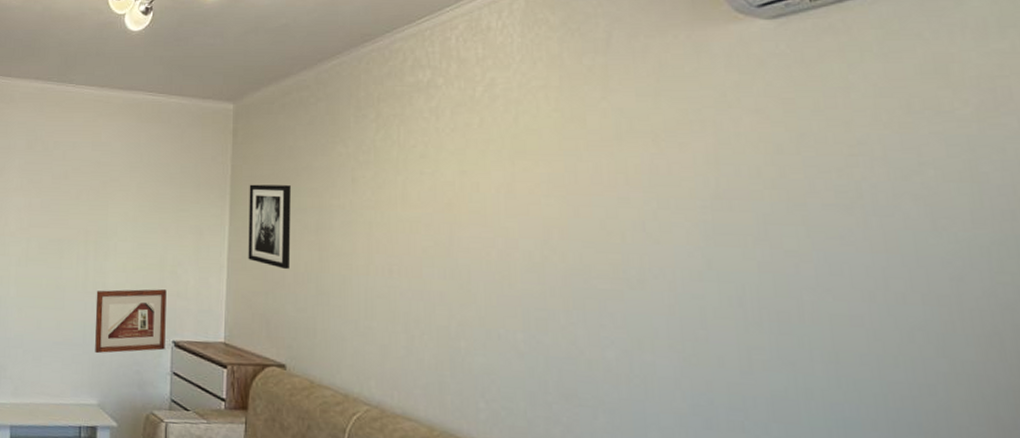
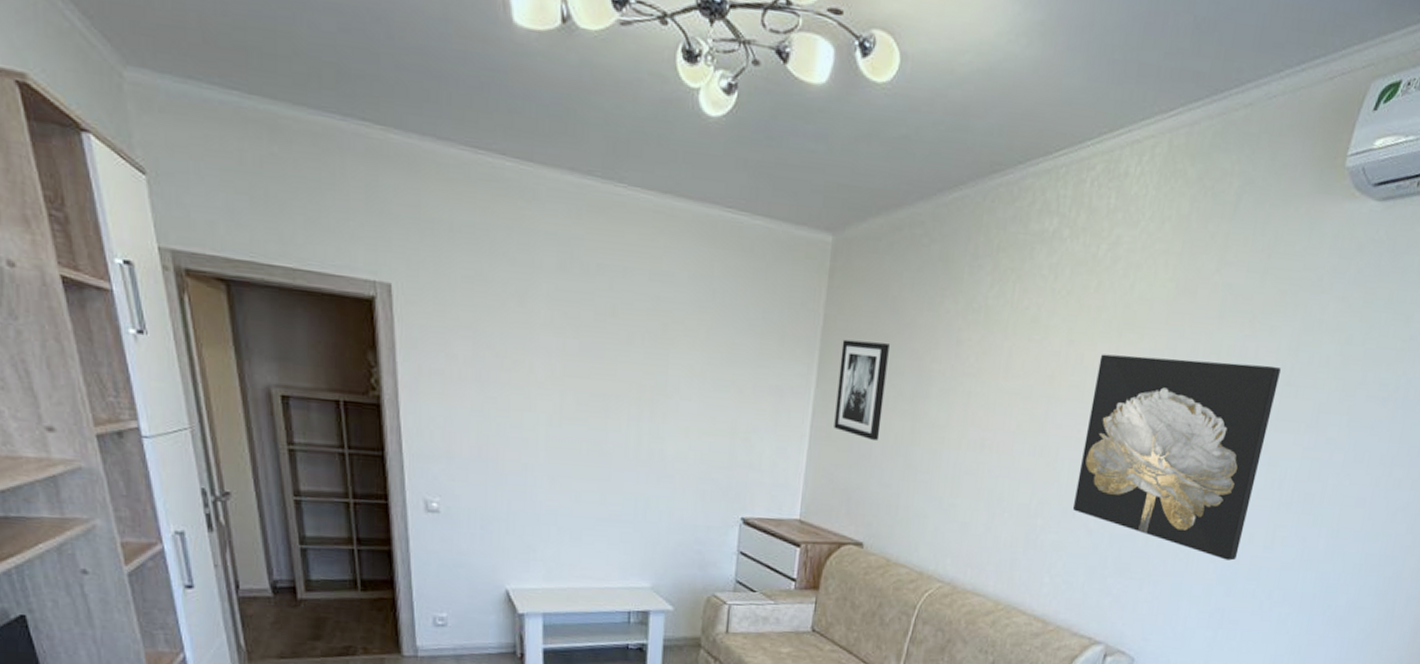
picture frame: present [95,289,167,354] -> none [648,458,737,532]
wall art: none [496,180,709,387] -> present [1072,354,1281,561]

